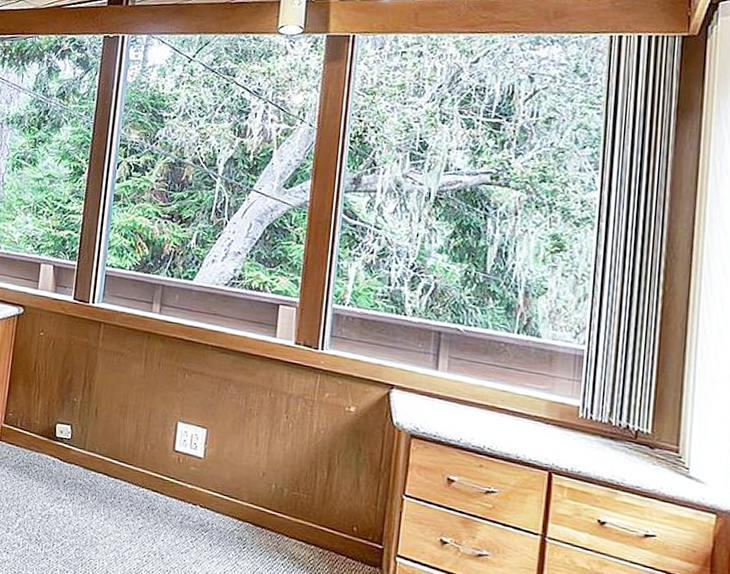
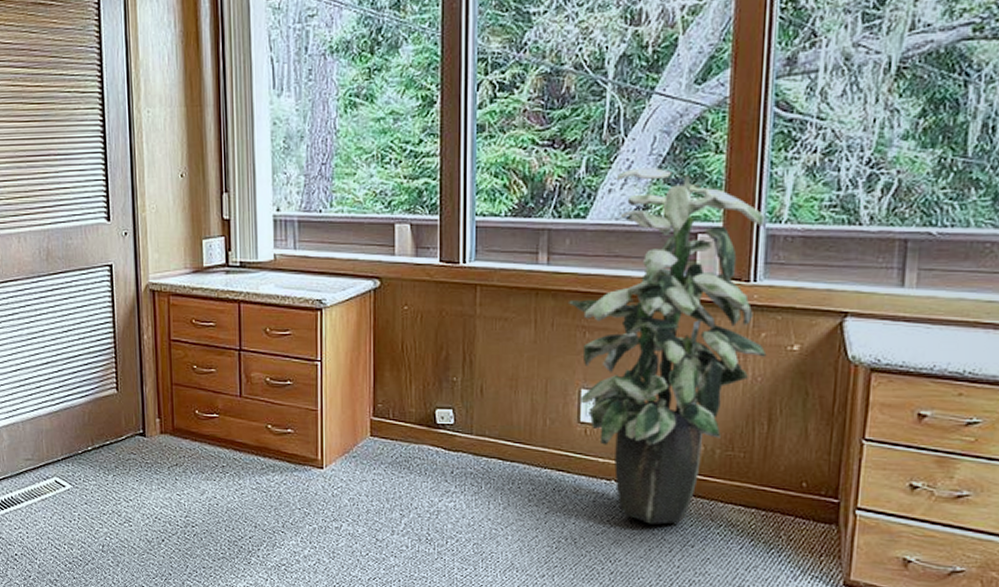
indoor plant: none [173,246,332,551] -> present [567,167,767,525]

